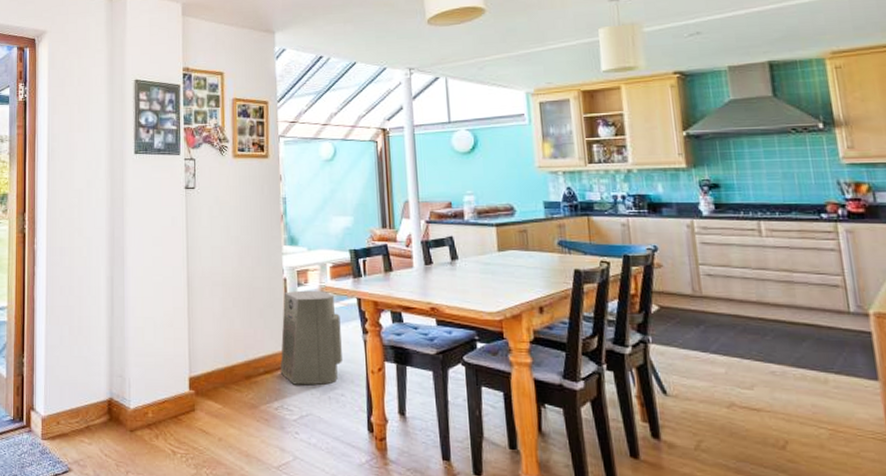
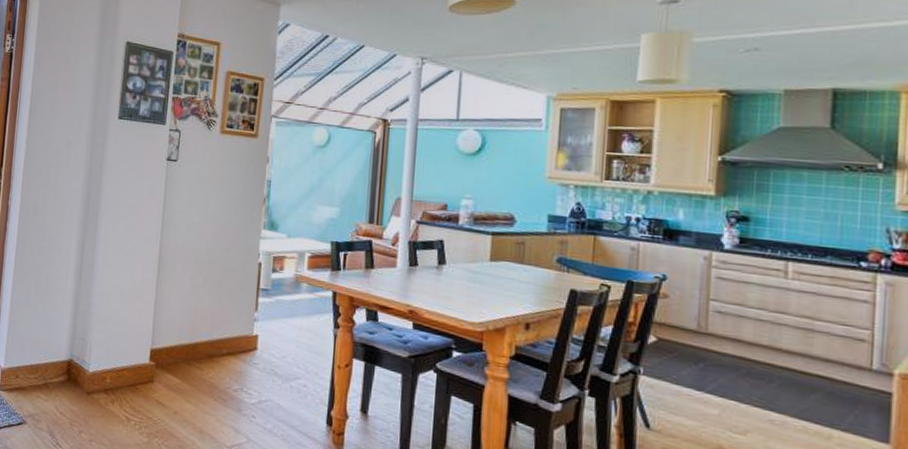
air purifier: present [280,290,342,385] -> none [243,276,313,374]

